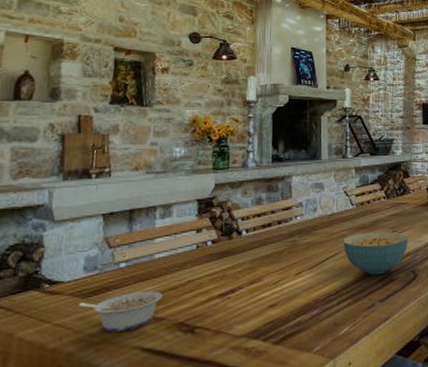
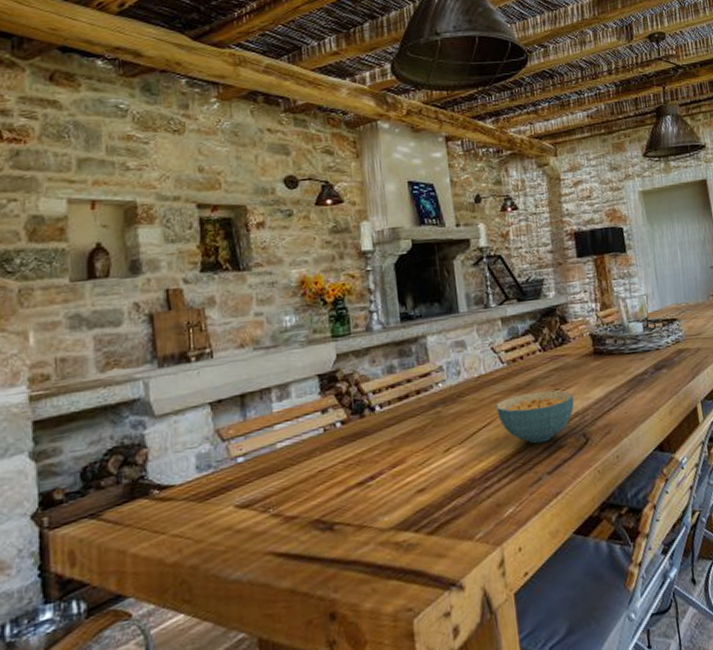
legume: present [79,290,162,332] -> none [196,486,291,538]

